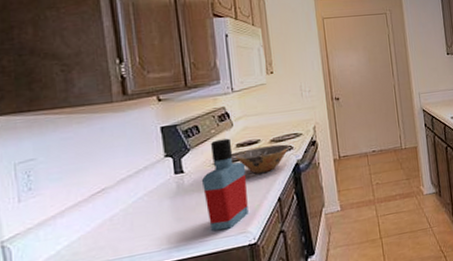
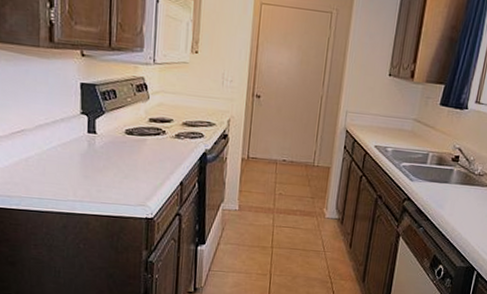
bottle: present [201,138,249,231] -> none [111,109,155,198]
bowl: present [235,144,289,174] -> none [146,126,200,154]

